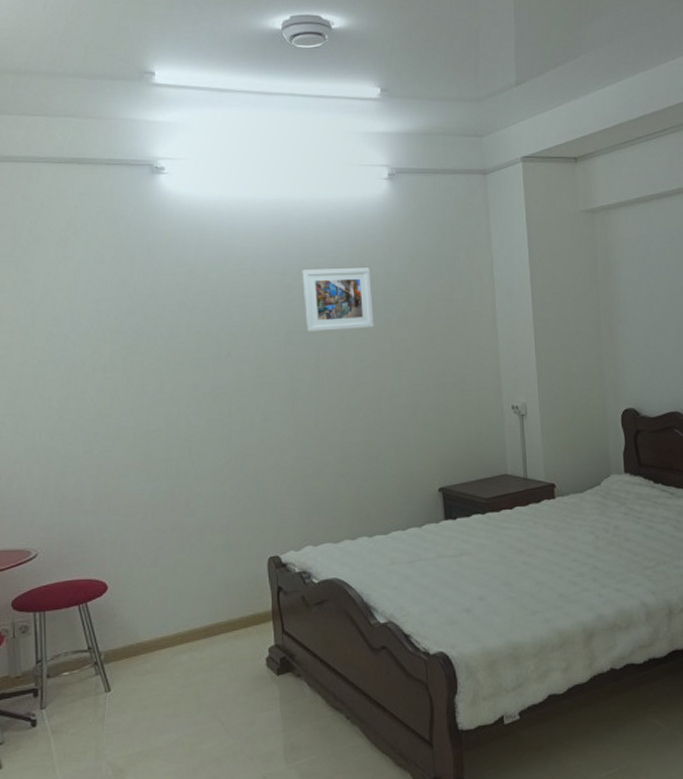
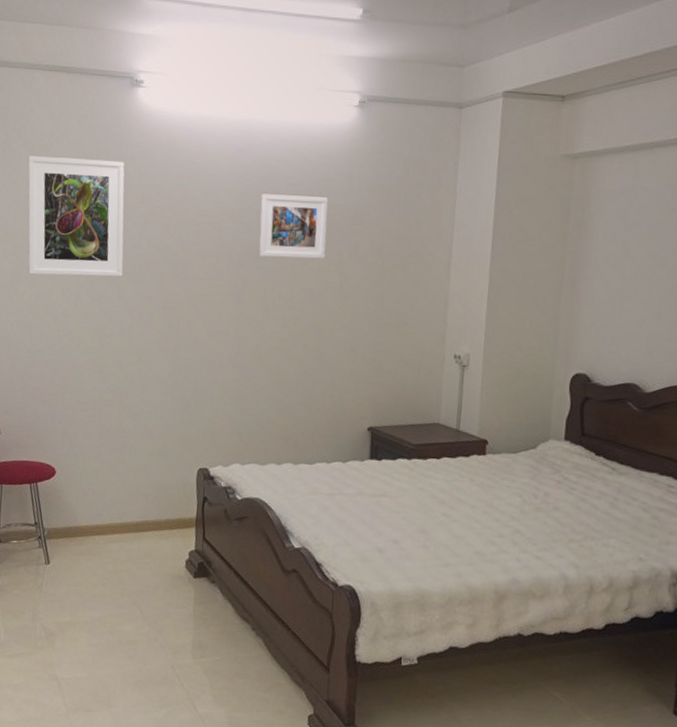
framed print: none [42,249,163,377] -> present [27,156,125,277]

